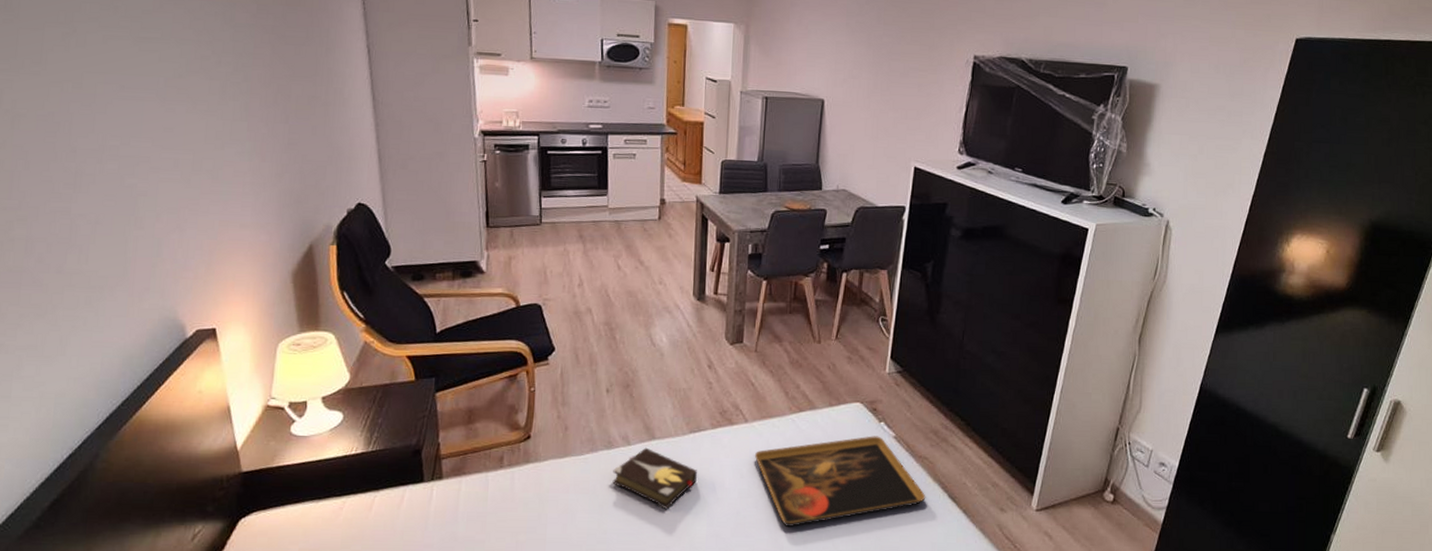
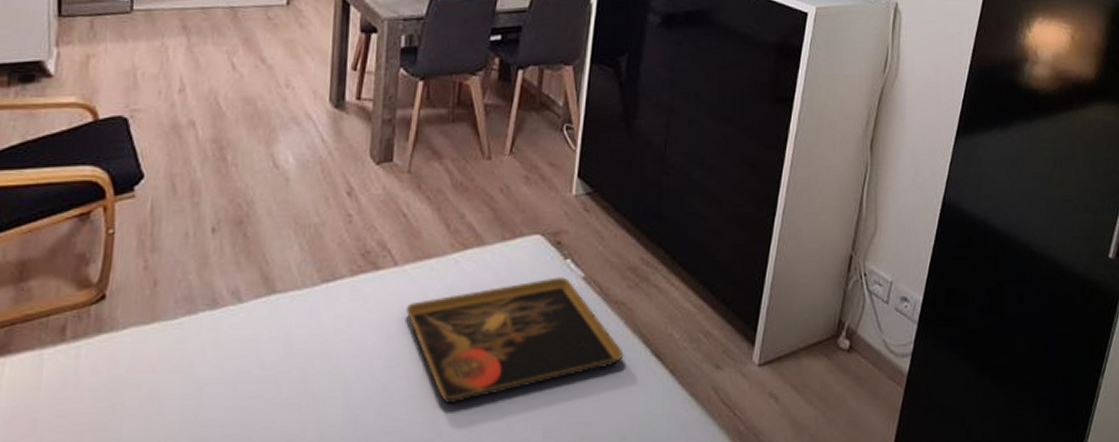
hardback book: present [612,447,697,510] -> none [216,304,330,389]

